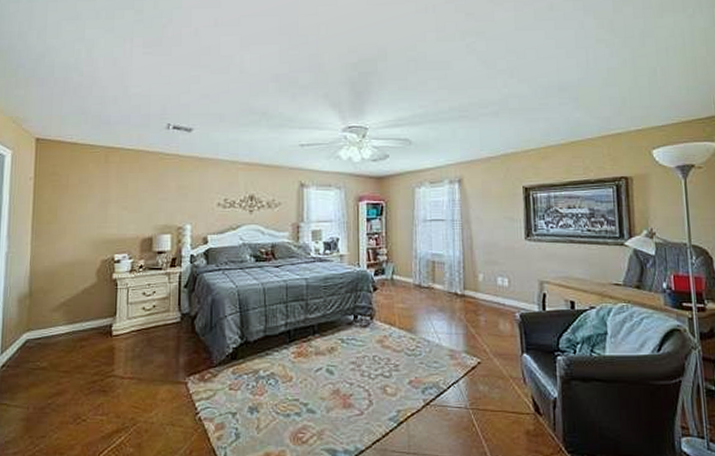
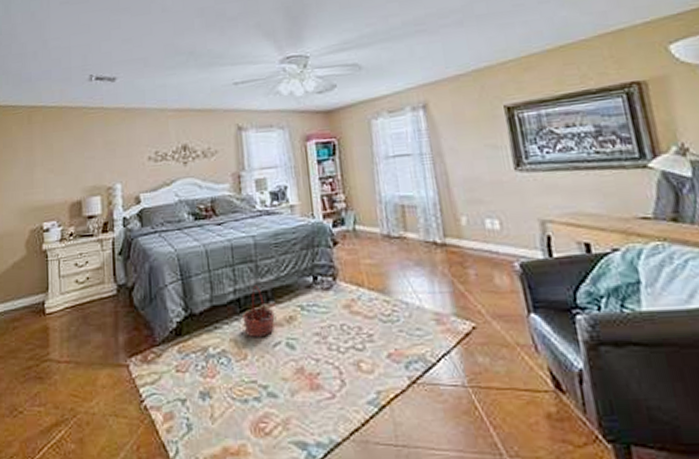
basket: none [291,320,319,364] -> present [243,285,275,338]

